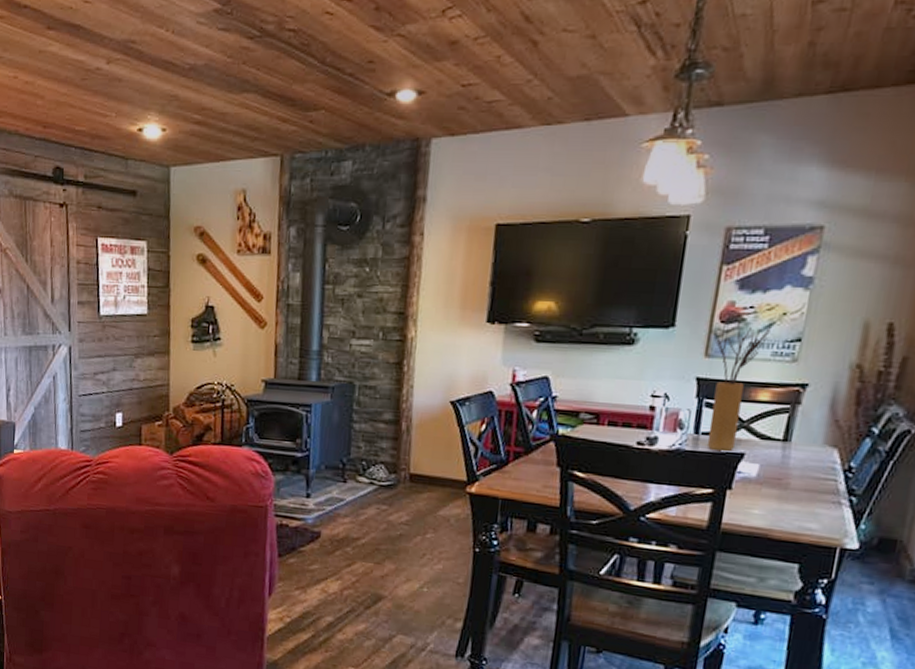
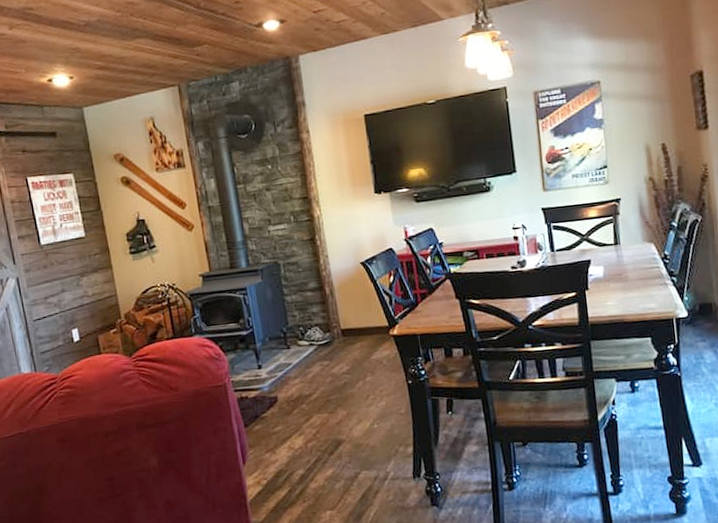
vase: present [707,320,771,452] -> none [548,159,584,262]

